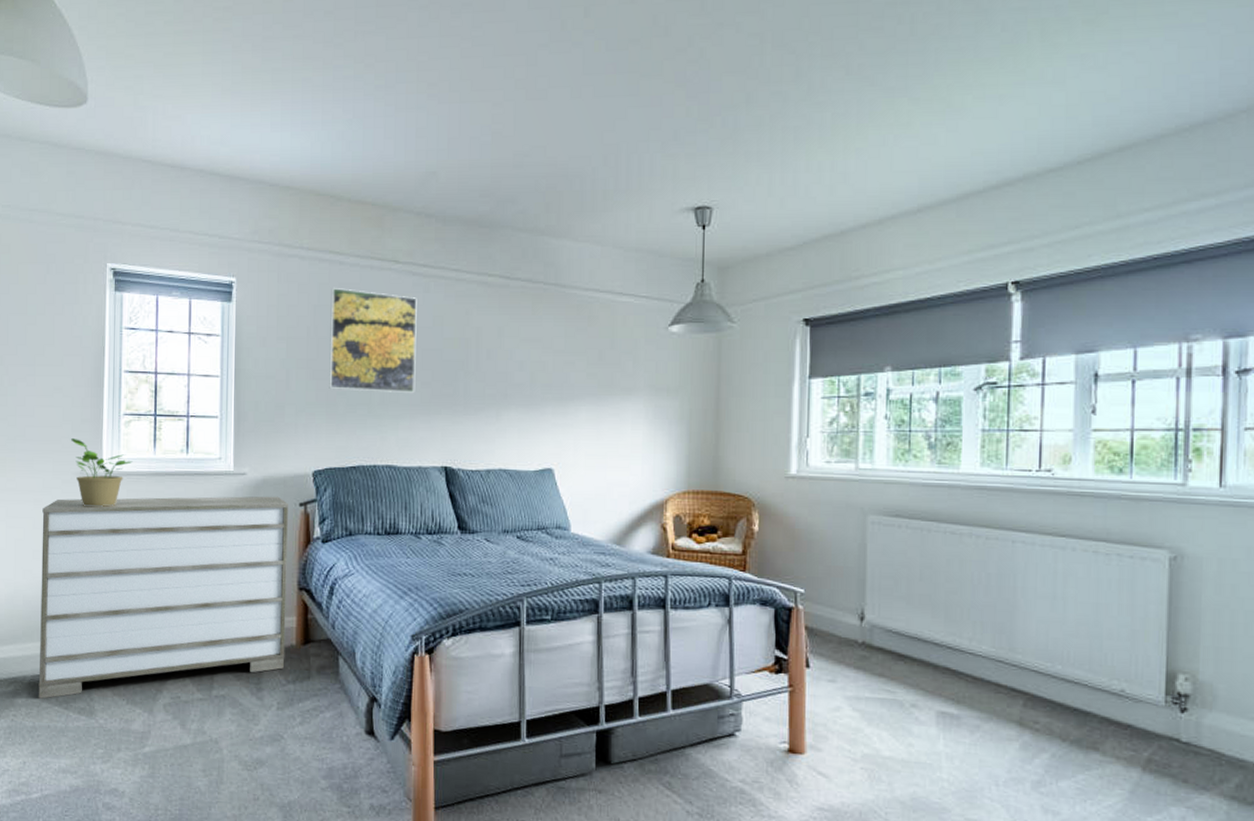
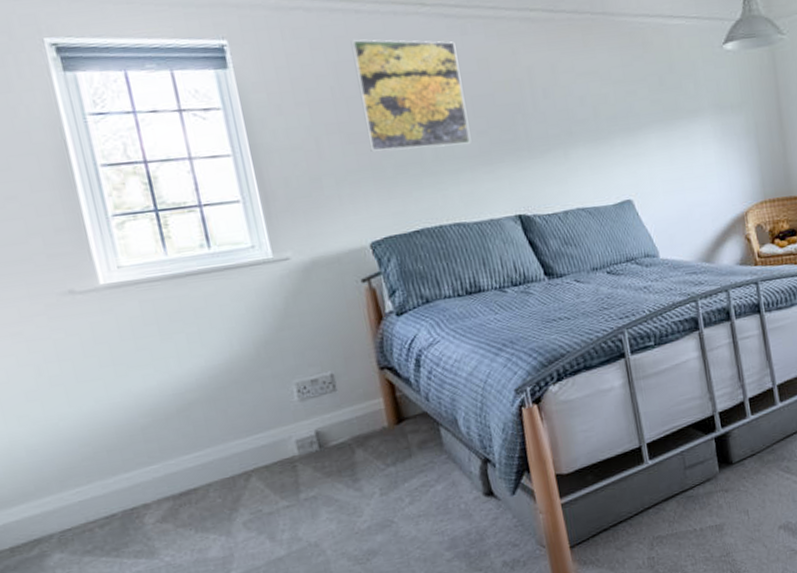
dresser: present [38,496,288,699] -> none [25,276,379,554]
potted plant: present [71,437,133,507] -> none [45,252,139,329]

